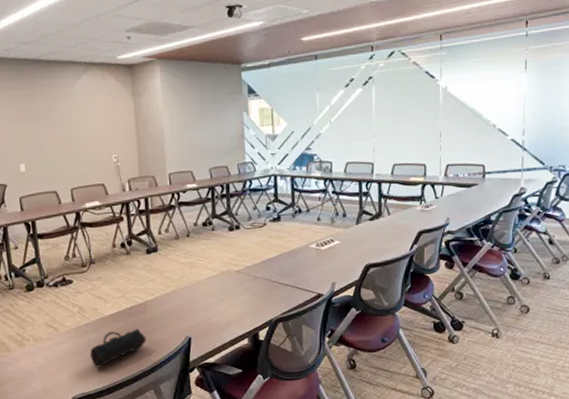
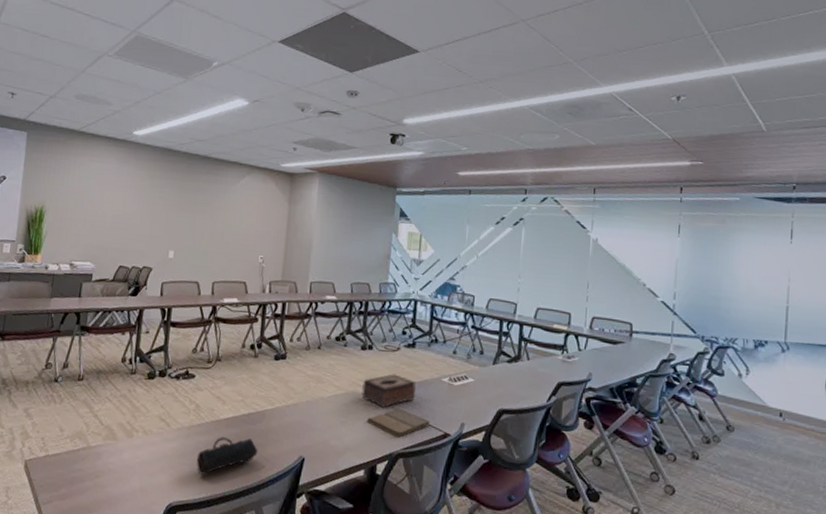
tissue box: none [235,248,287,281] -> present [362,374,416,408]
book: none [243,278,304,305] -> present [366,408,431,438]

